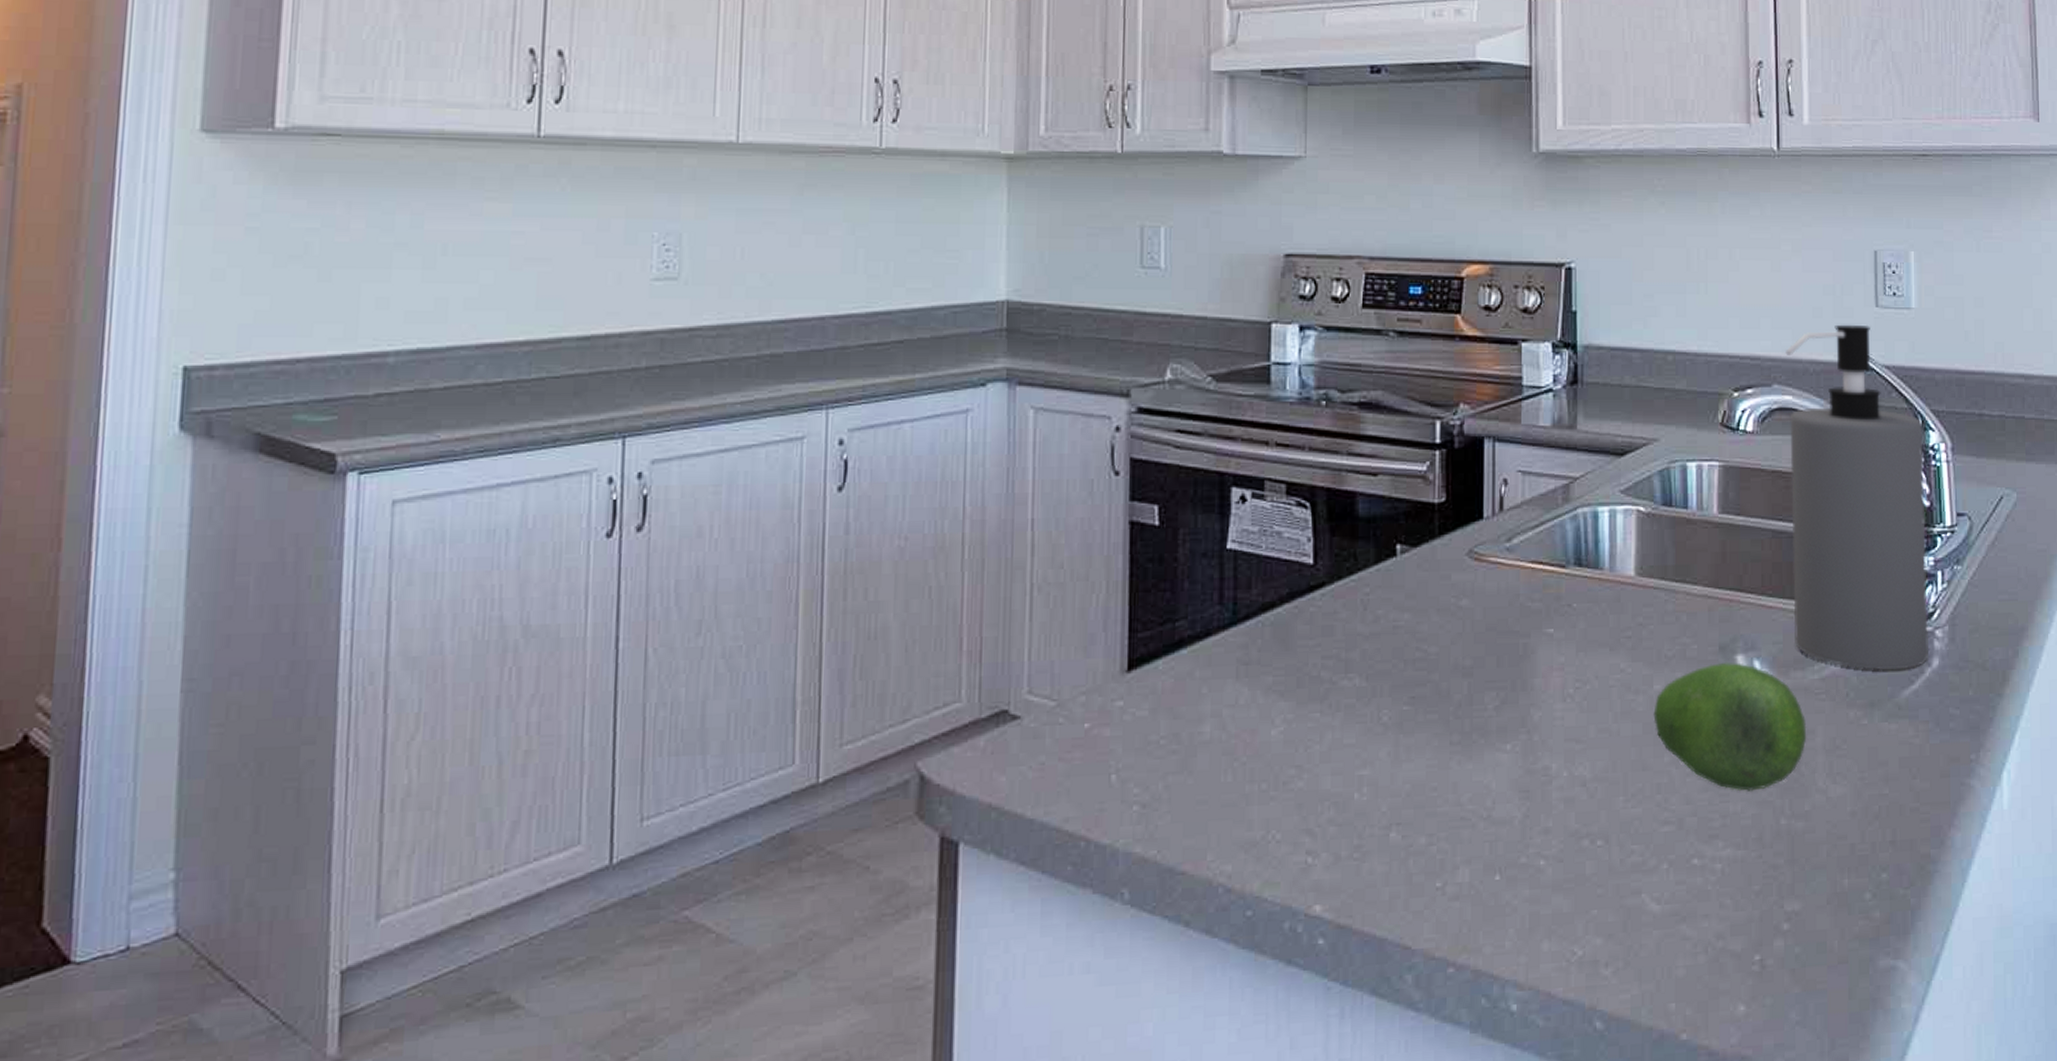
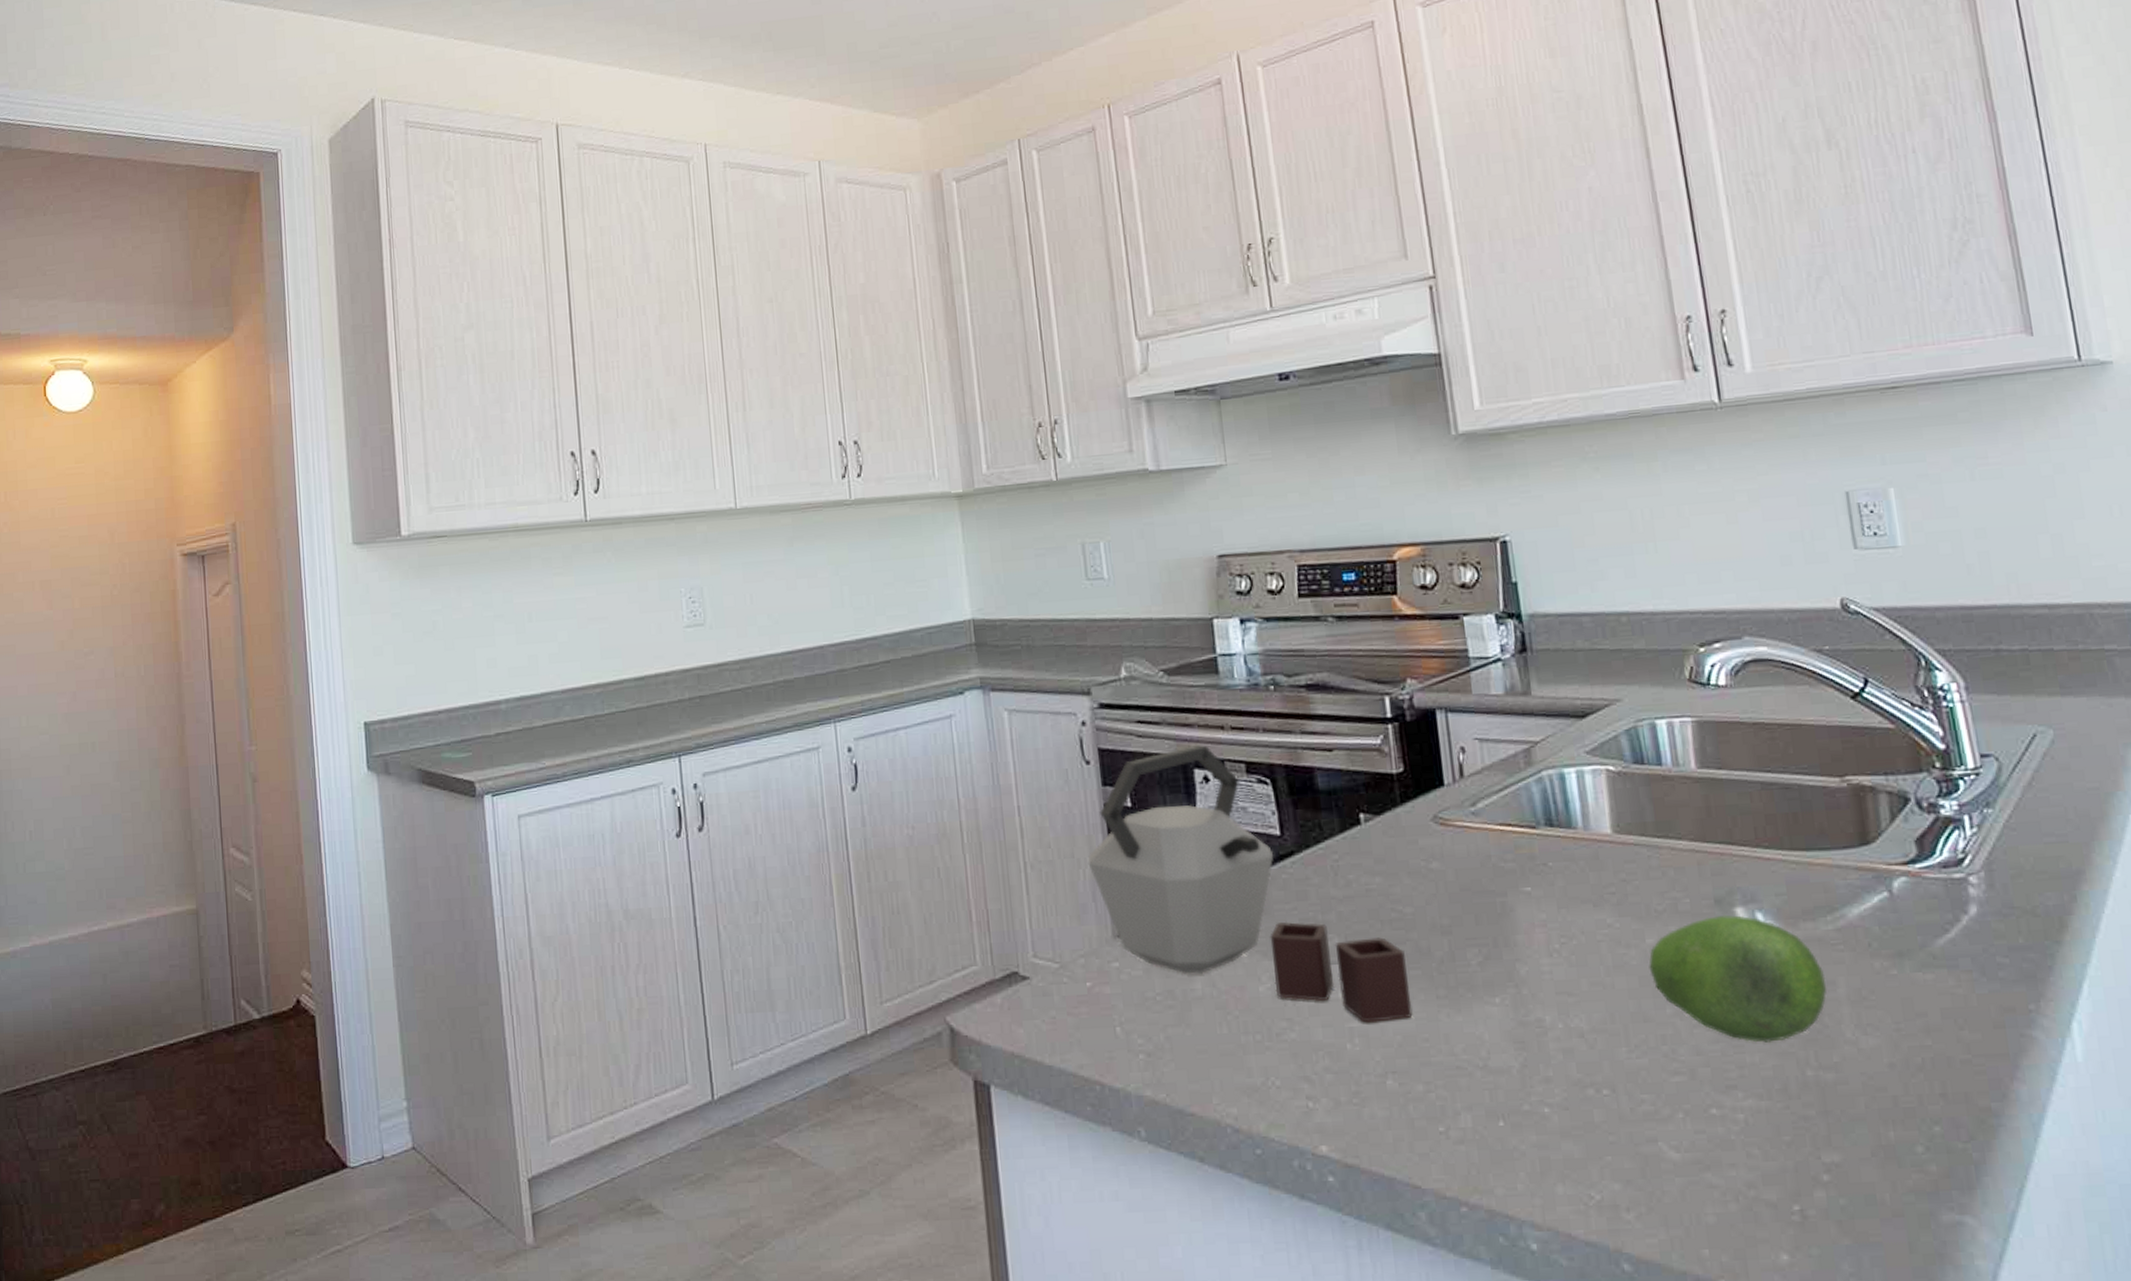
kettle: none [1103,459,1425,770] -> present [1087,744,1413,1023]
soap dispenser: present [1785,324,1930,671] -> none [1753,569,1964,920]

